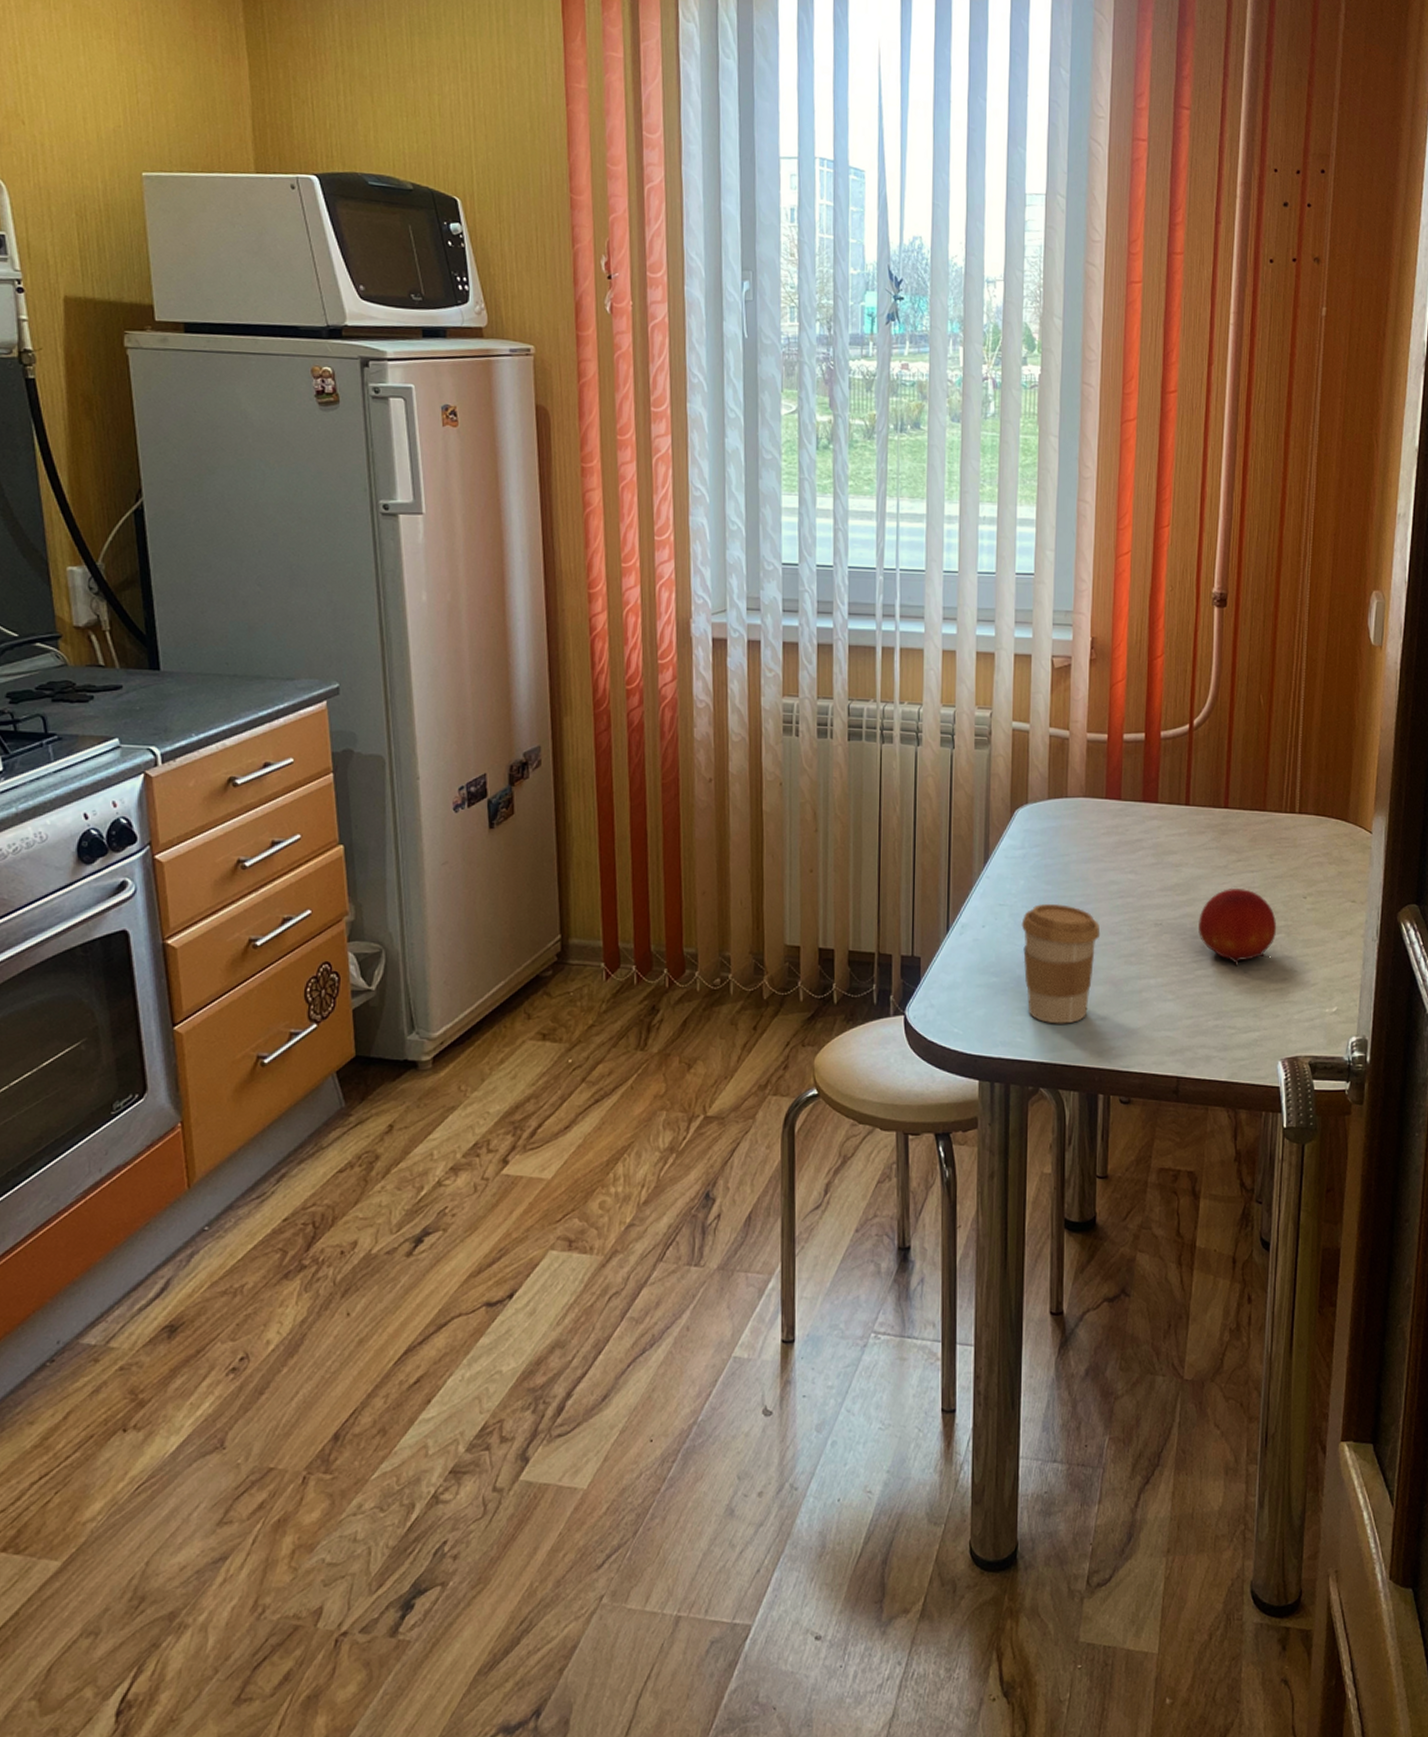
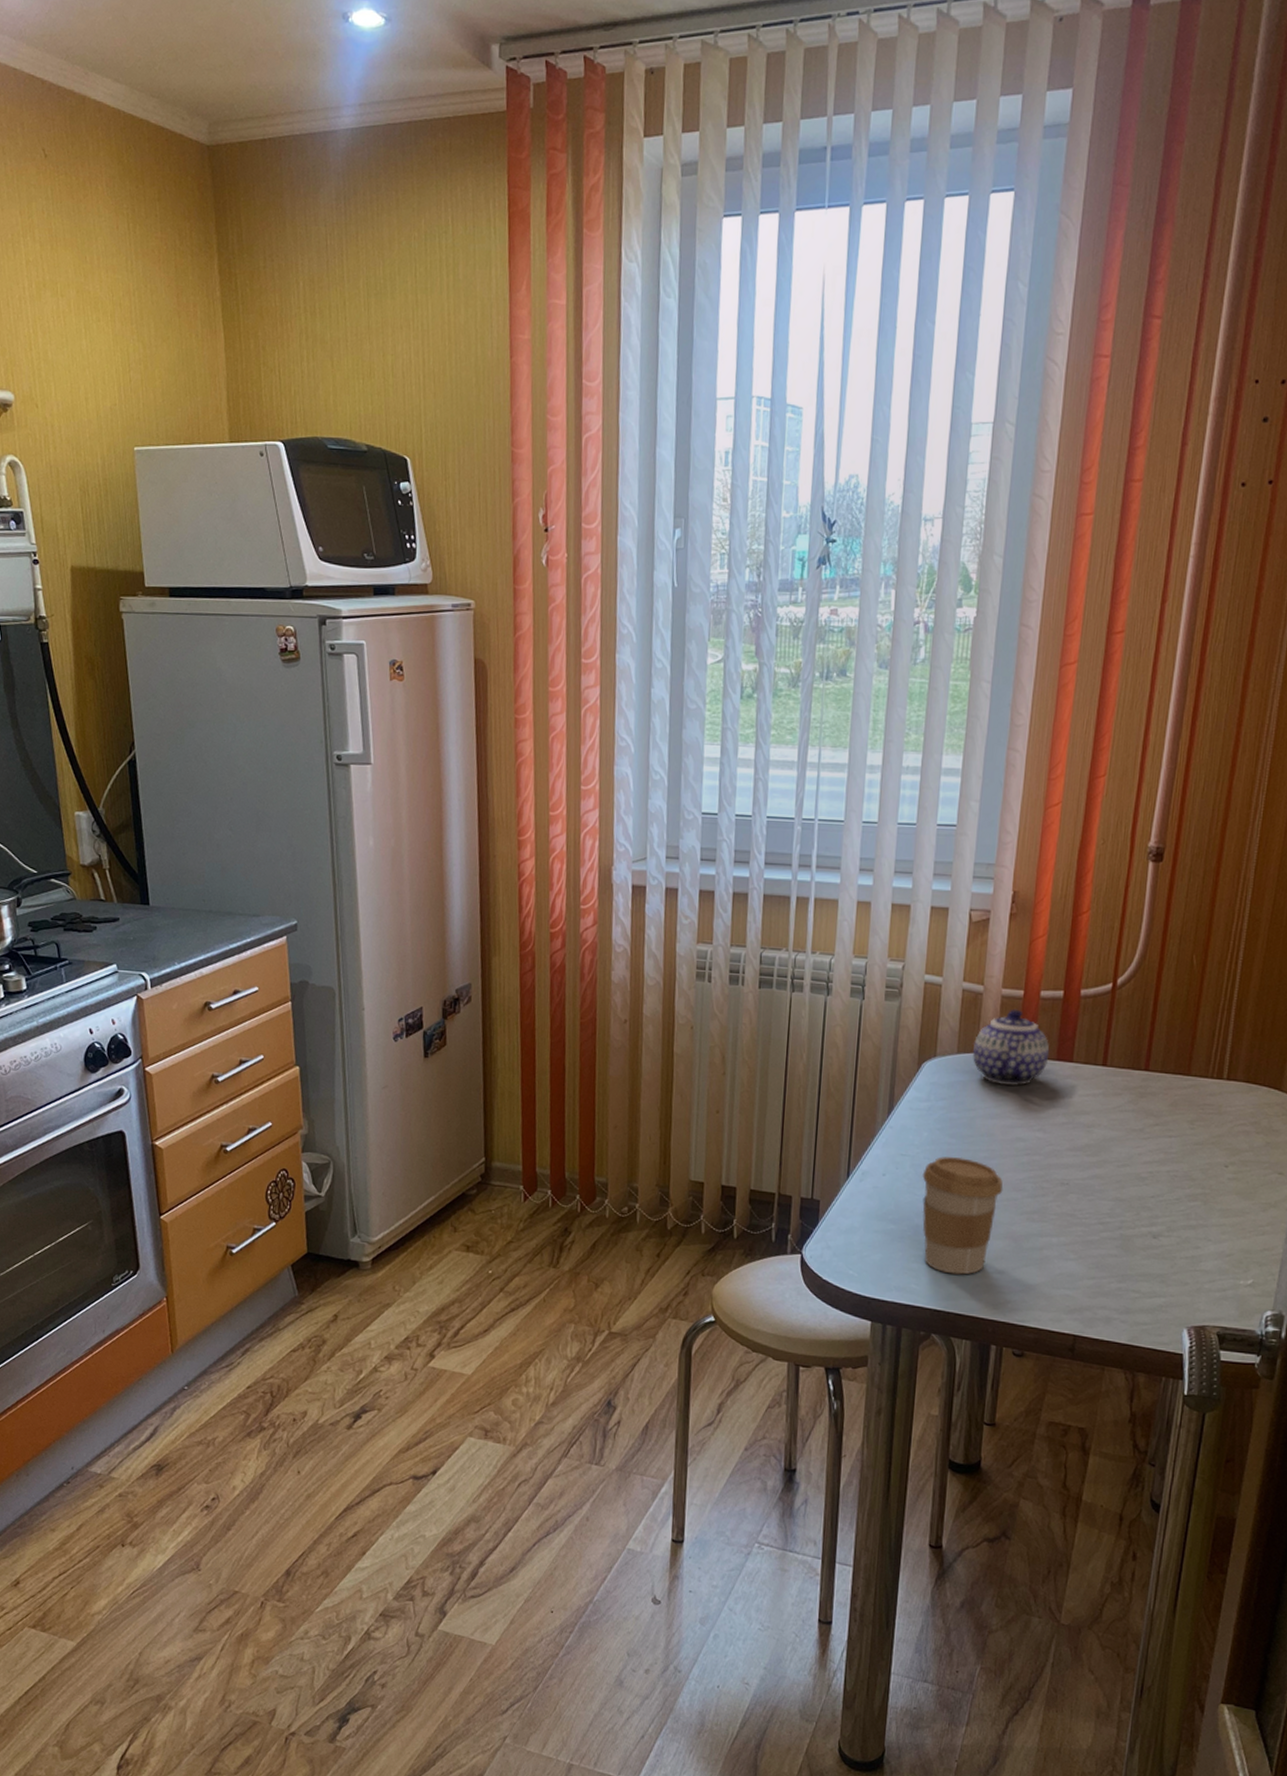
teapot: none [1063,752,1136,829] -> present [973,1009,1050,1086]
fruit: present [1198,887,1277,967] -> none [1107,1152,1193,1232]

